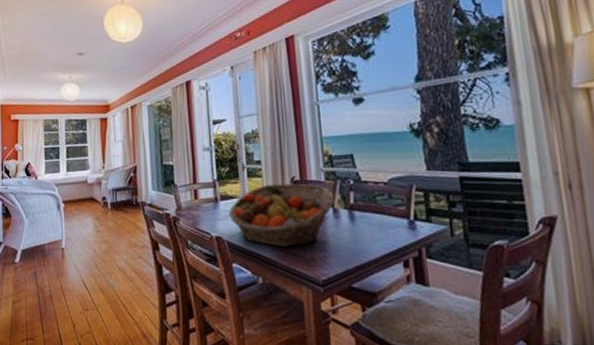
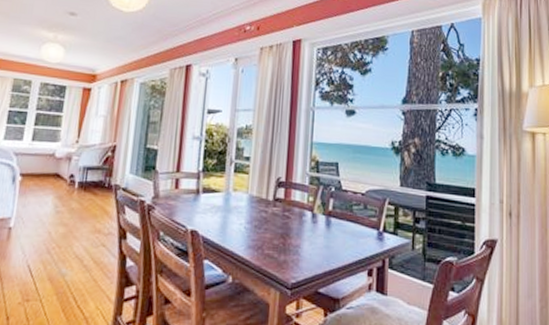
fruit basket: present [228,183,334,248] -> none [208,182,315,248]

